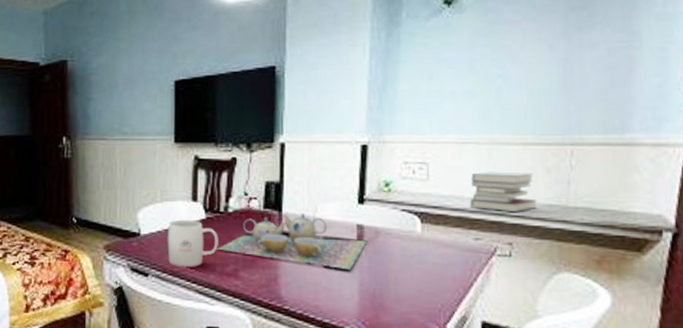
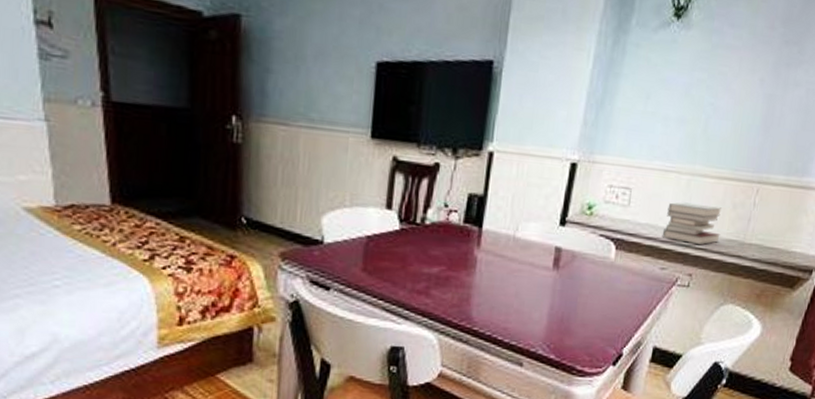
mug: present [167,219,218,268] -> none [353,228,412,283]
tea set: present [217,213,368,271] -> none [409,230,563,294]

